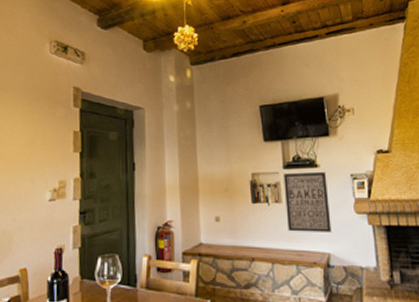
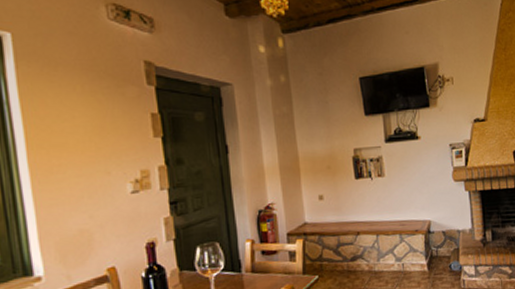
wall art: present [284,171,332,232] -> none [386,143,432,204]

